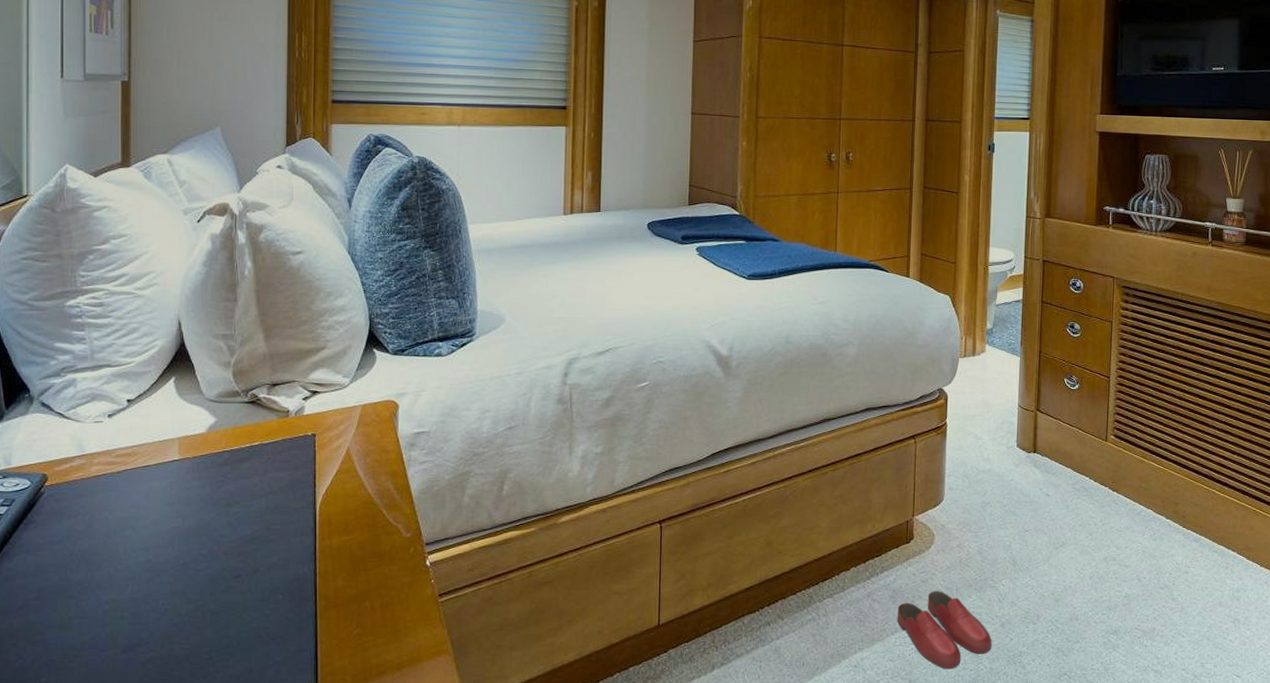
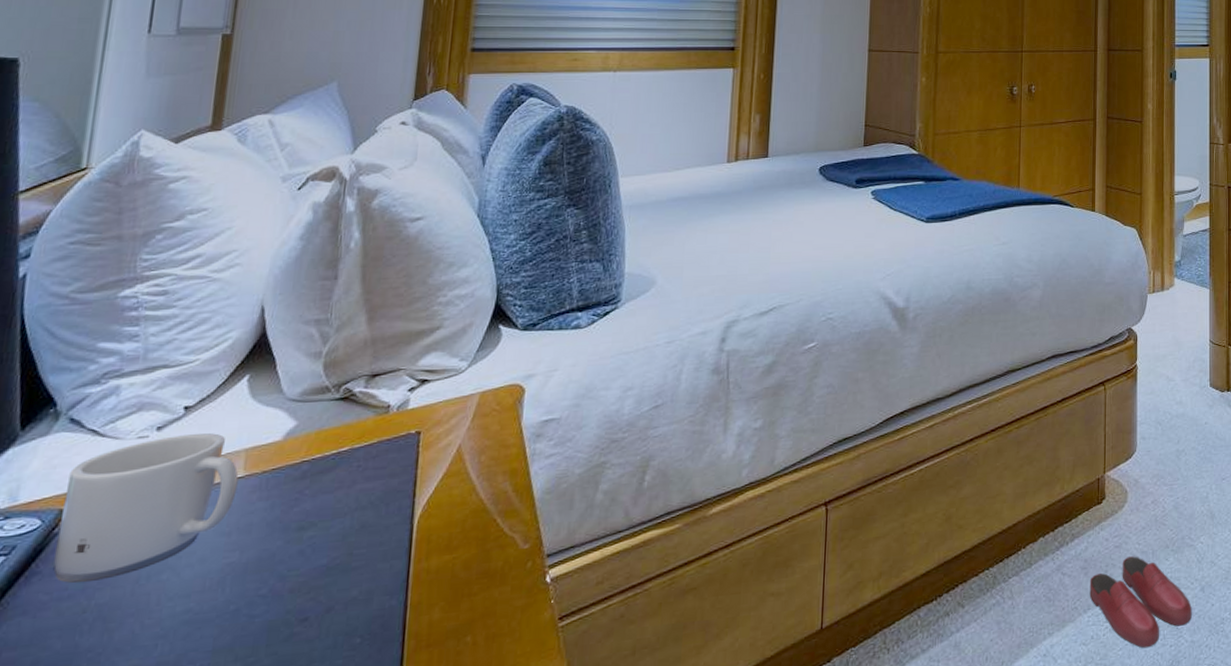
mug: none [44,422,175,532] -> present [53,433,239,584]

